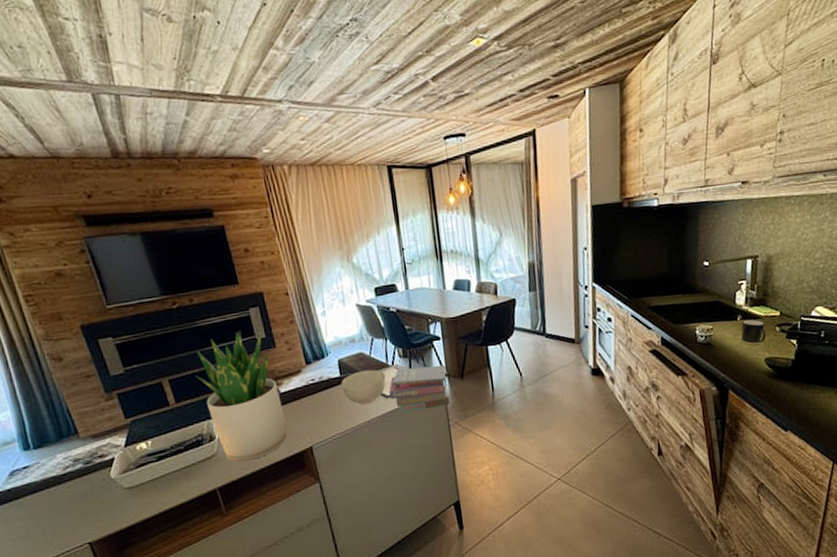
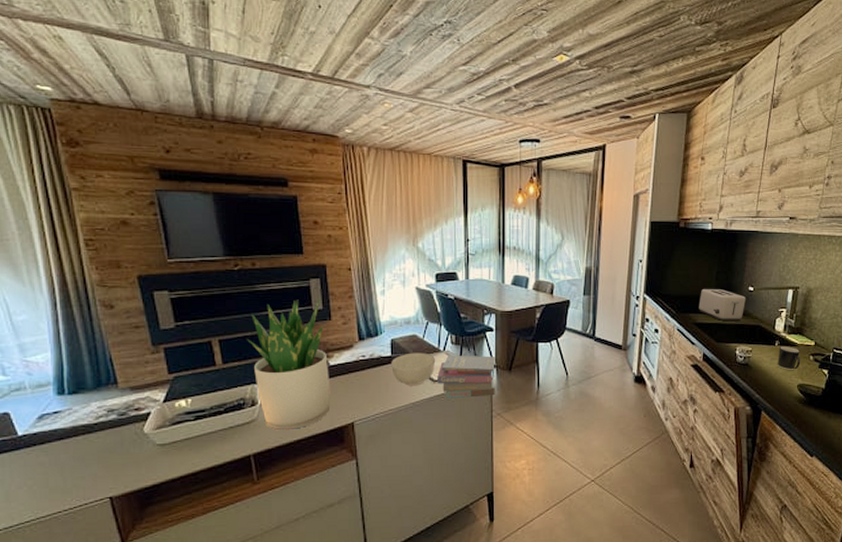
toaster: none [651,268,702,301] -> present [699,288,746,322]

